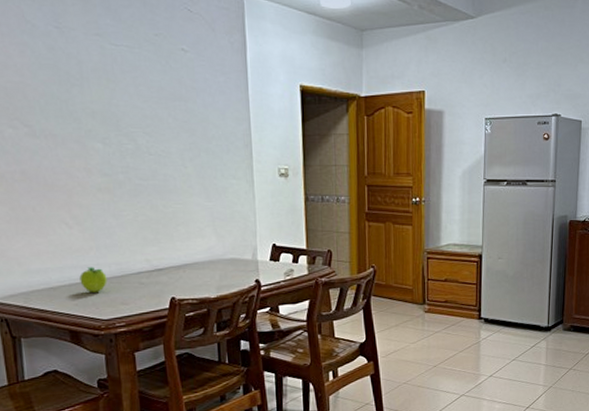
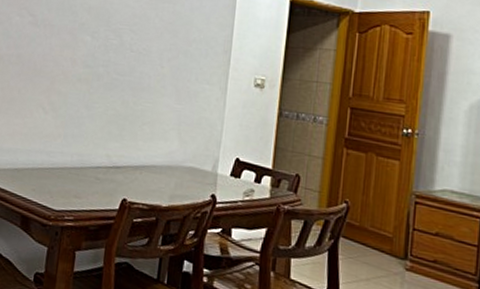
fruit: present [79,267,107,293] -> none [42,154,67,181]

